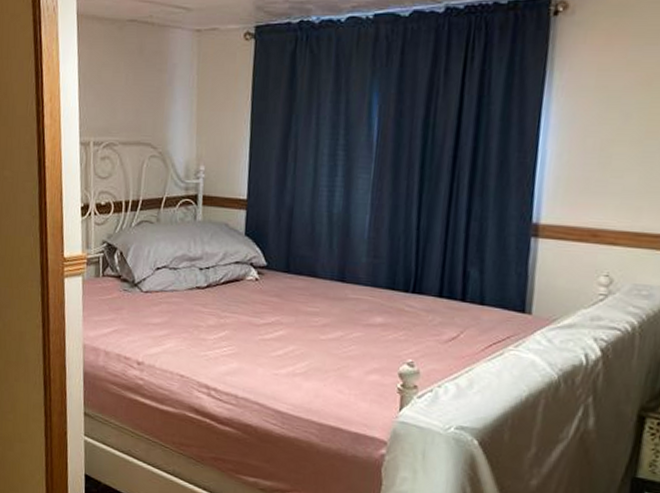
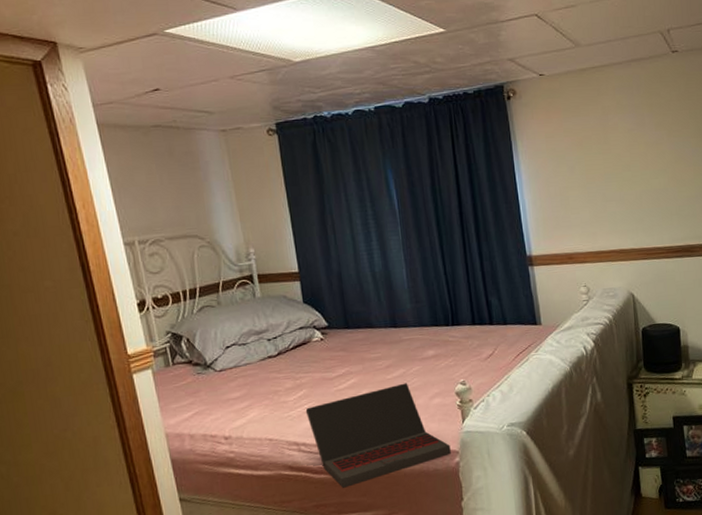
laptop: none [223,348,379,449] -> present [305,383,451,488]

